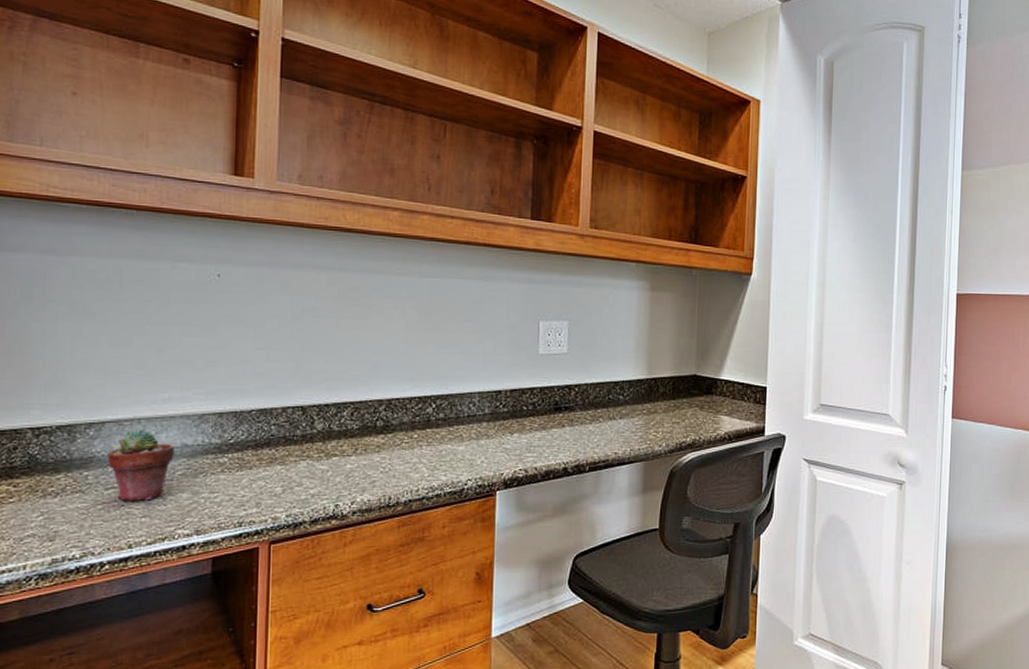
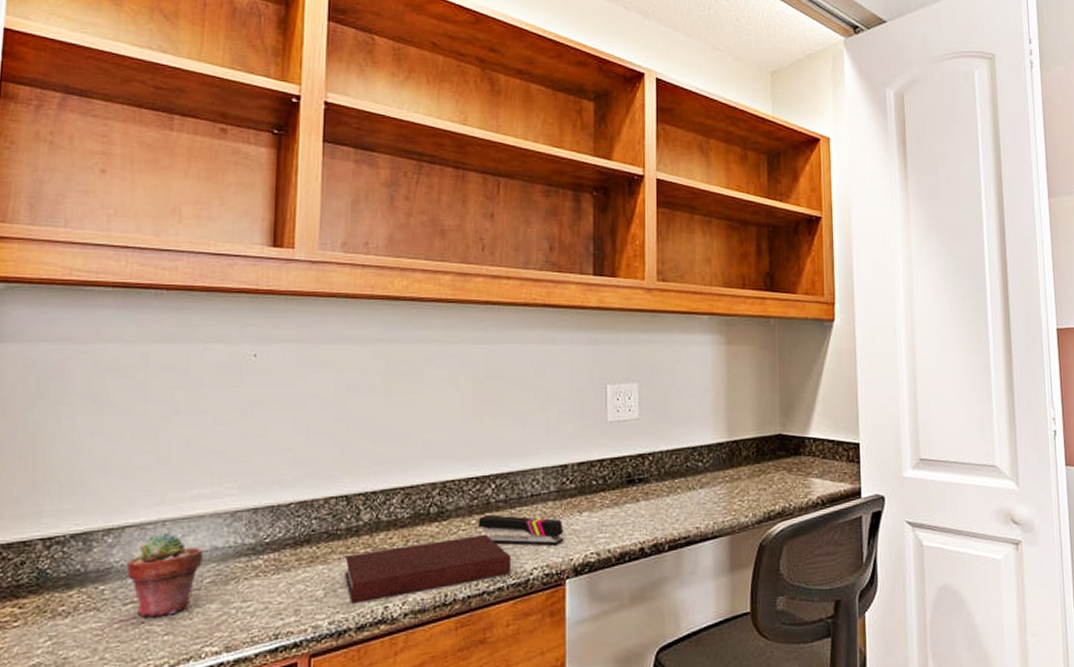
notebook: none [301,447,449,500] -> present [345,534,512,604]
stapler: none [419,431,496,461] -> present [478,515,564,546]

